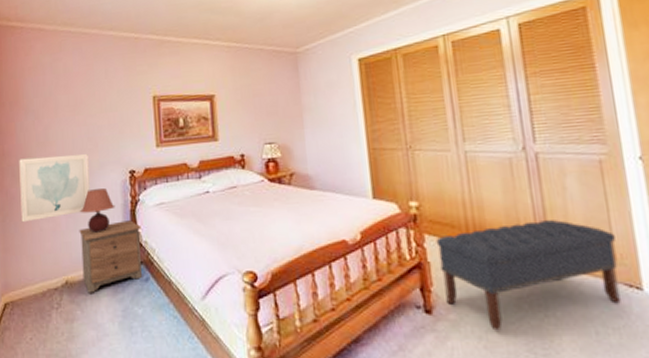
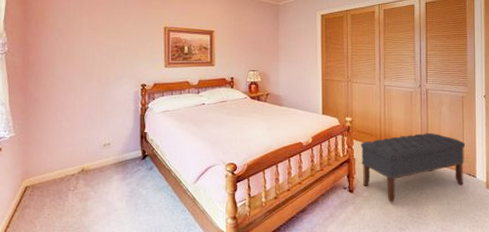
wall art: present [19,154,90,223] -> none [43,68,107,121]
table lamp: present [79,188,115,233] -> none [96,97,128,132]
nightstand: present [79,220,142,293] -> none [95,123,149,179]

